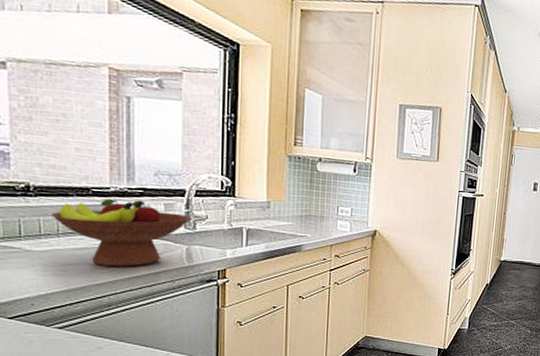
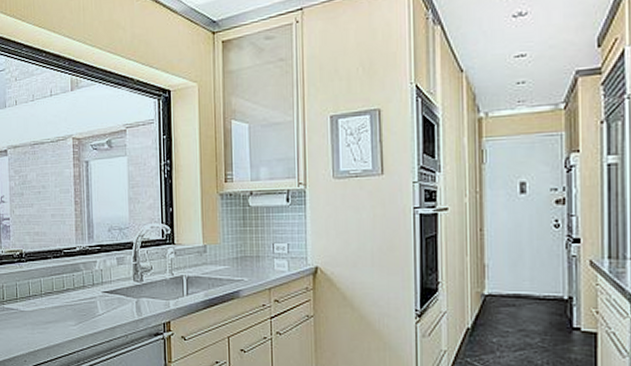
fruit bowl: present [51,198,191,267] -> none [37,257,138,323]

